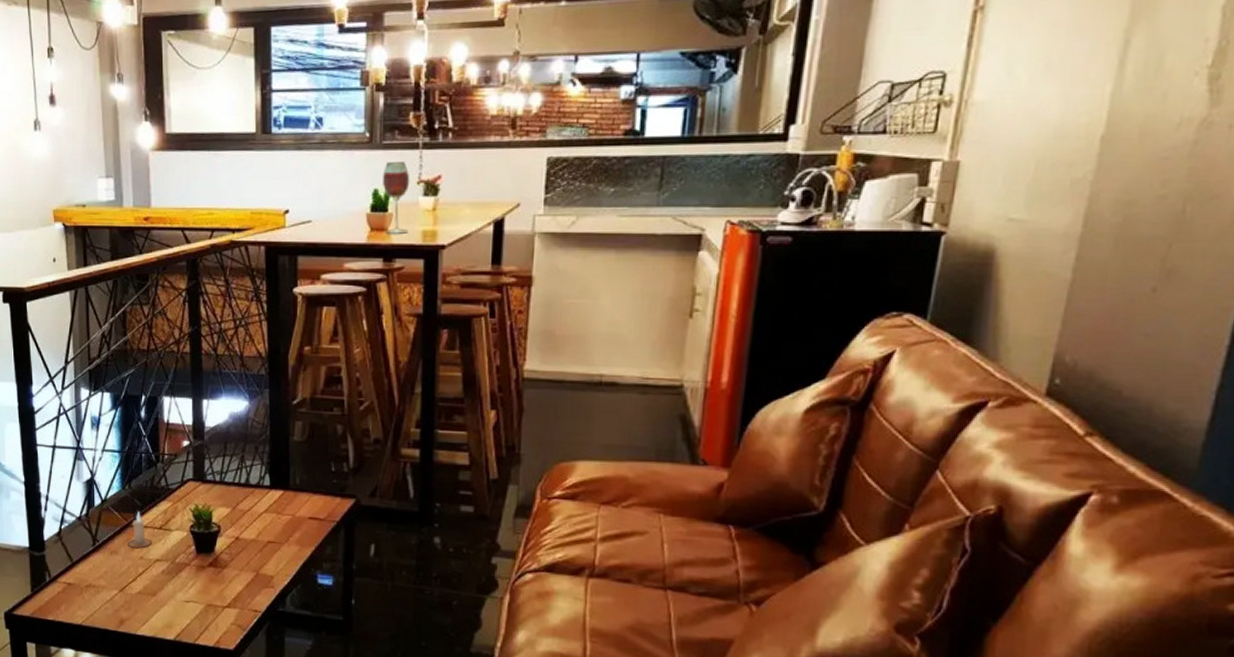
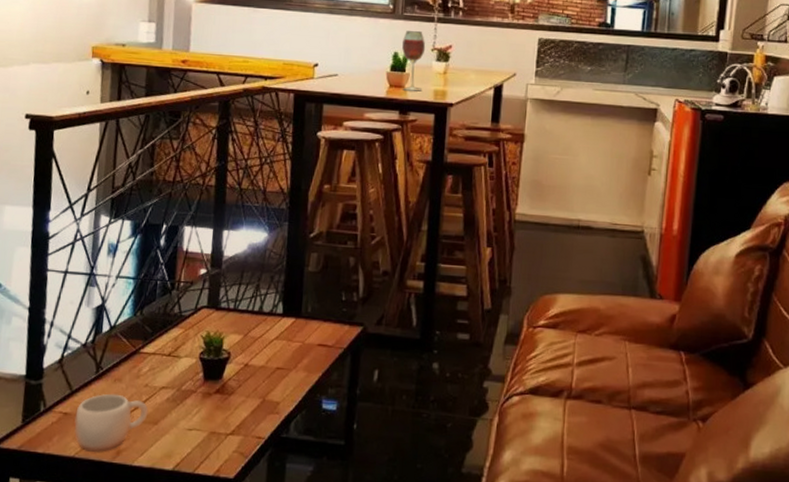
mug: none [77,565,146,622] -> present [74,393,149,453]
candle: present [128,511,152,549] -> none [133,338,159,376]

